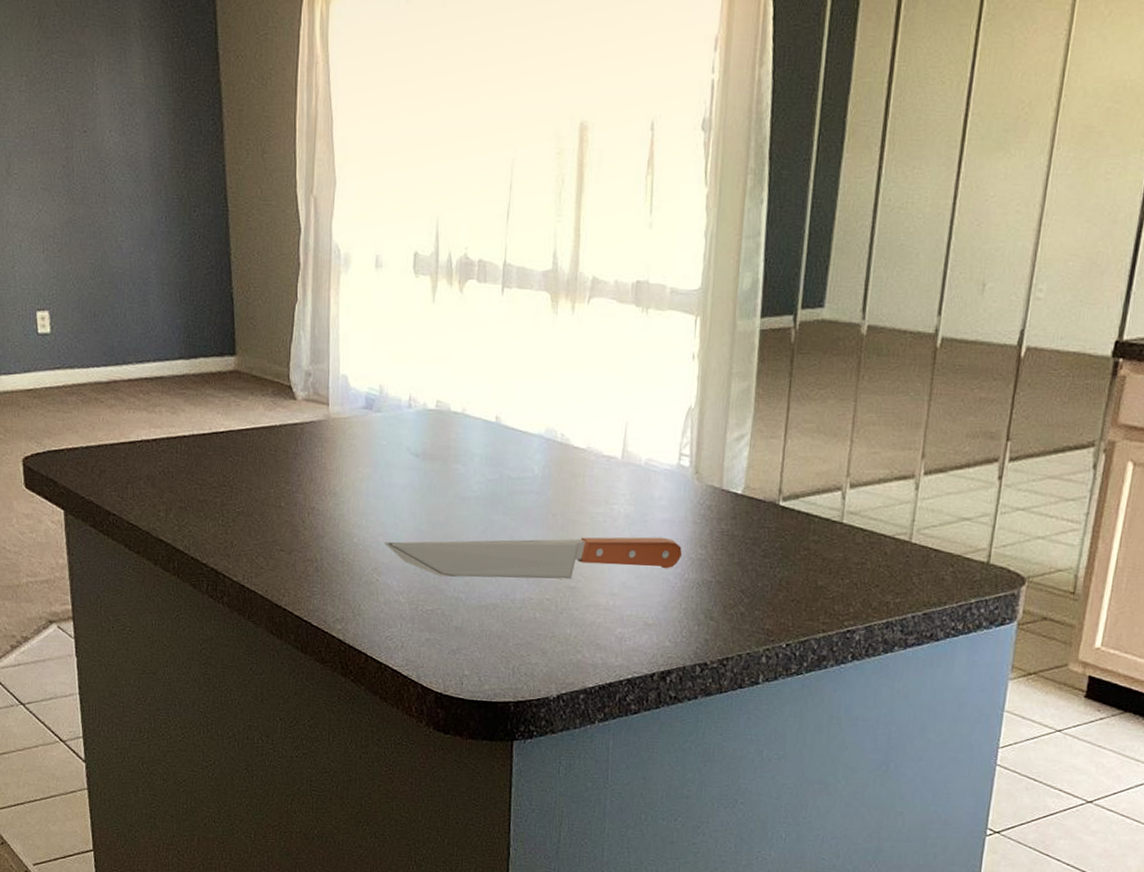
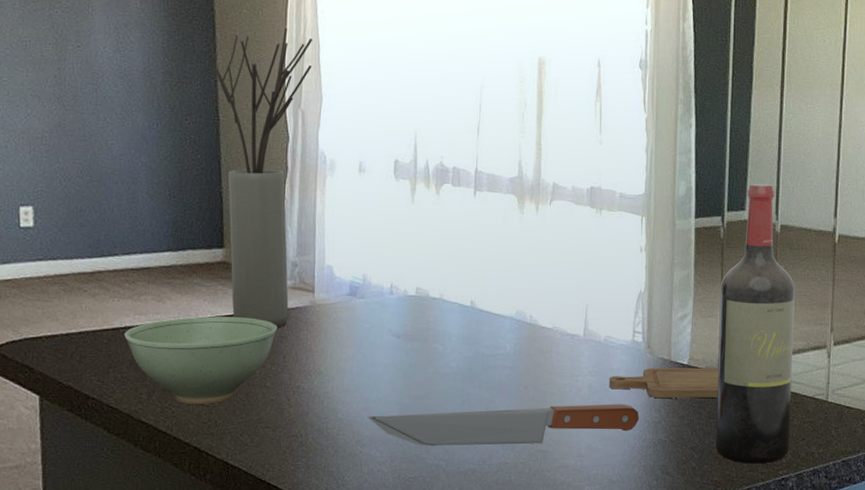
bowl: none [141,430,291,524] -> present [124,316,277,405]
vase: none [222,99,325,444] -> present [214,28,312,328]
chopping board: none [648,496,779,534] -> present [609,367,719,399]
wine bottle: none [770,273,881,613] -> present [716,183,796,464]

